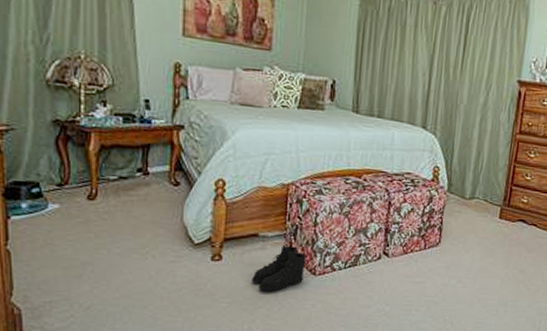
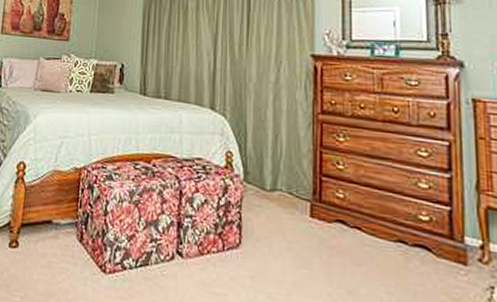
boots: present [251,244,307,292] -> none [44,234,98,290]

